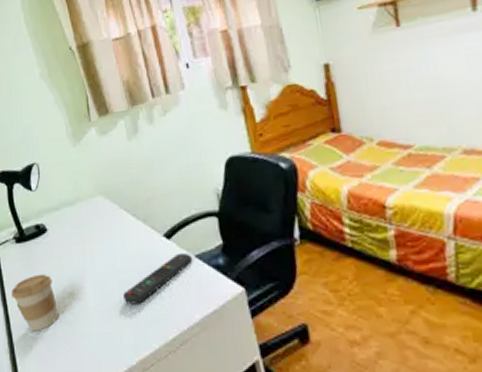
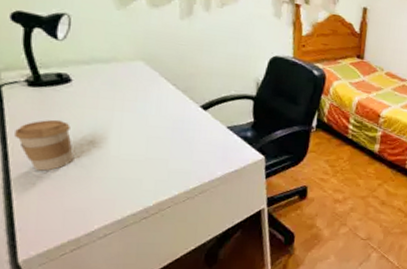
remote control: present [123,253,193,305] -> none [150,123,225,159]

